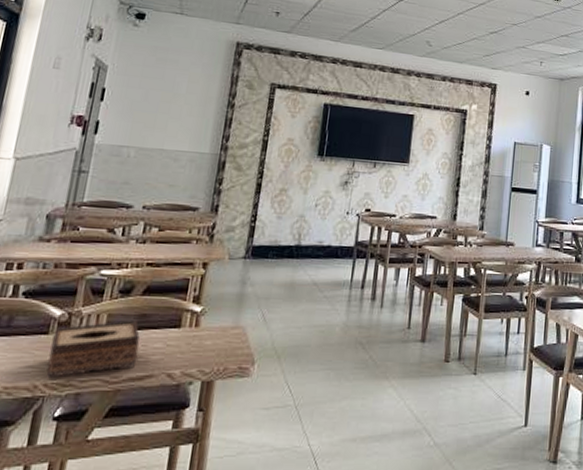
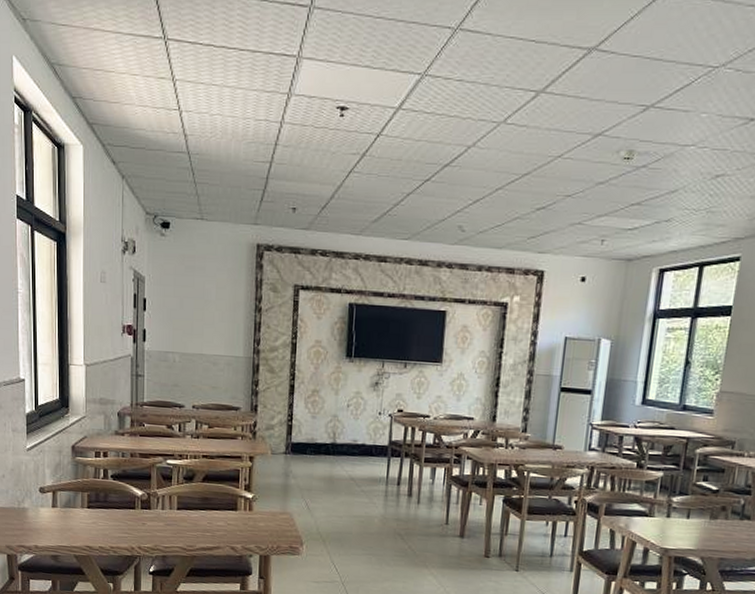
tissue box: present [46,320,140,378] -> none [139,502,206,543]

